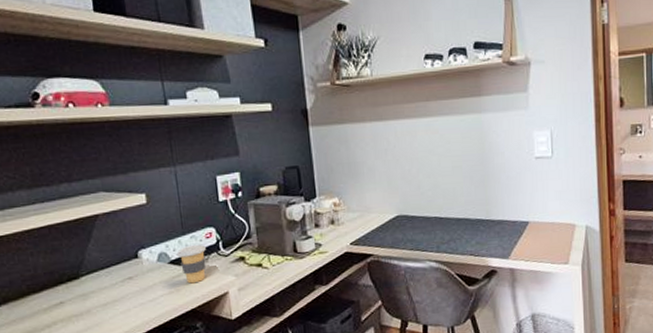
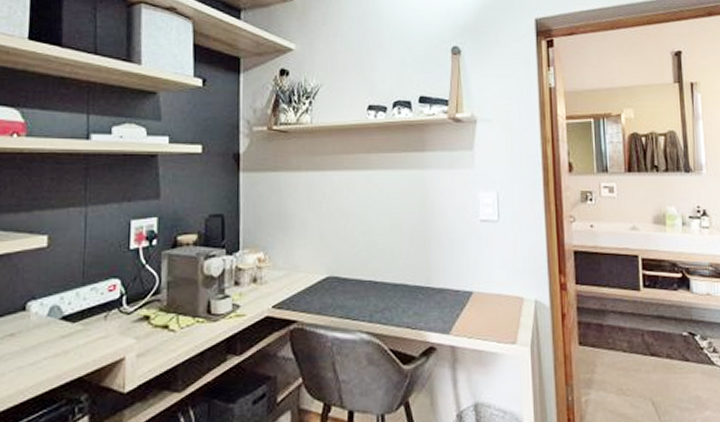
coffee cup: present [176,244,207,284] -> none [71,298,106,345]

